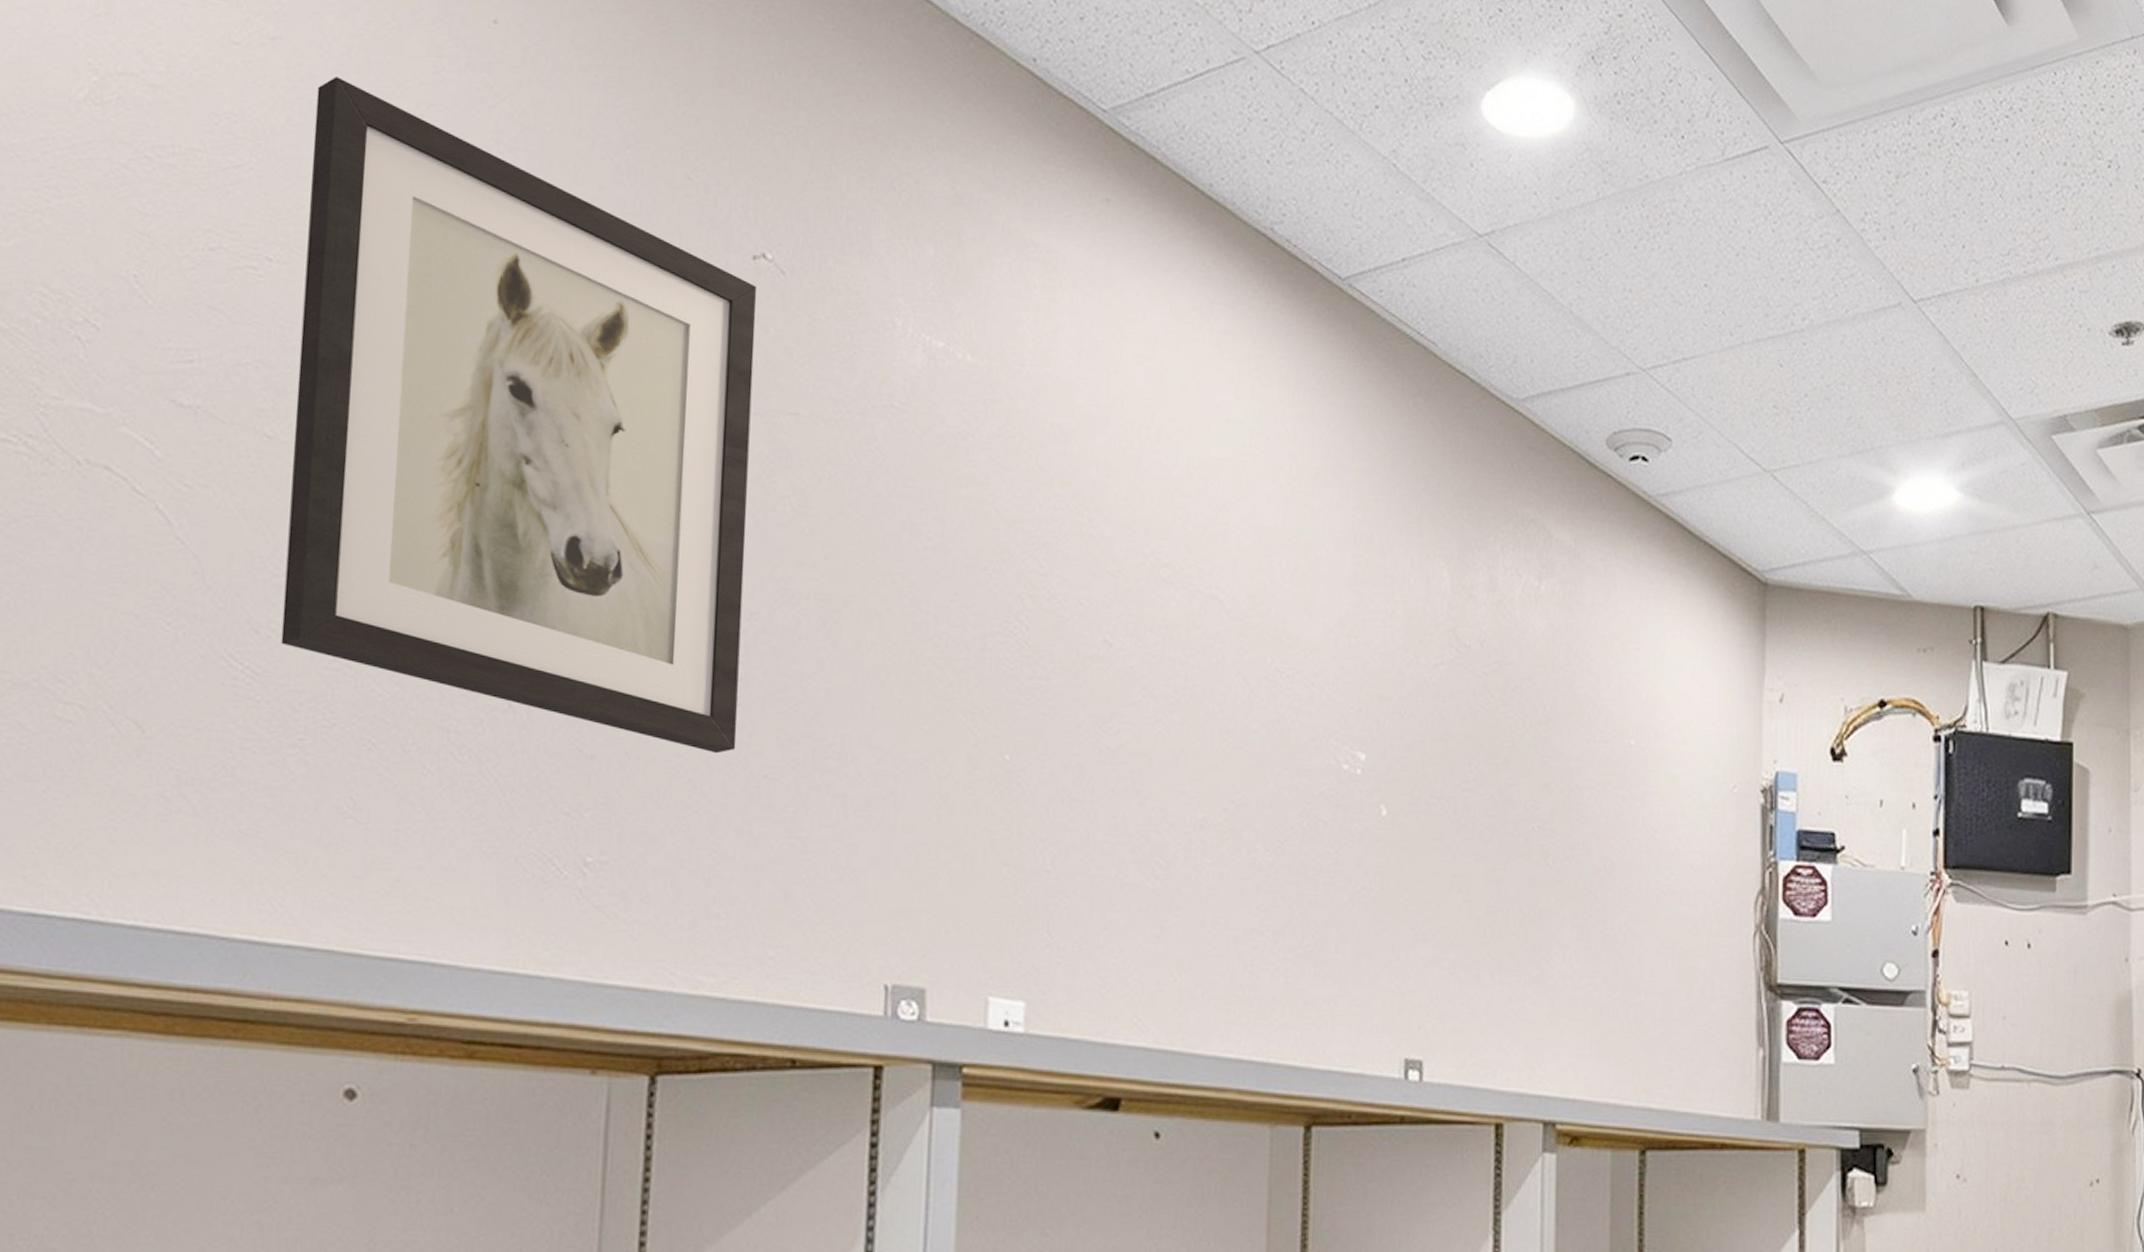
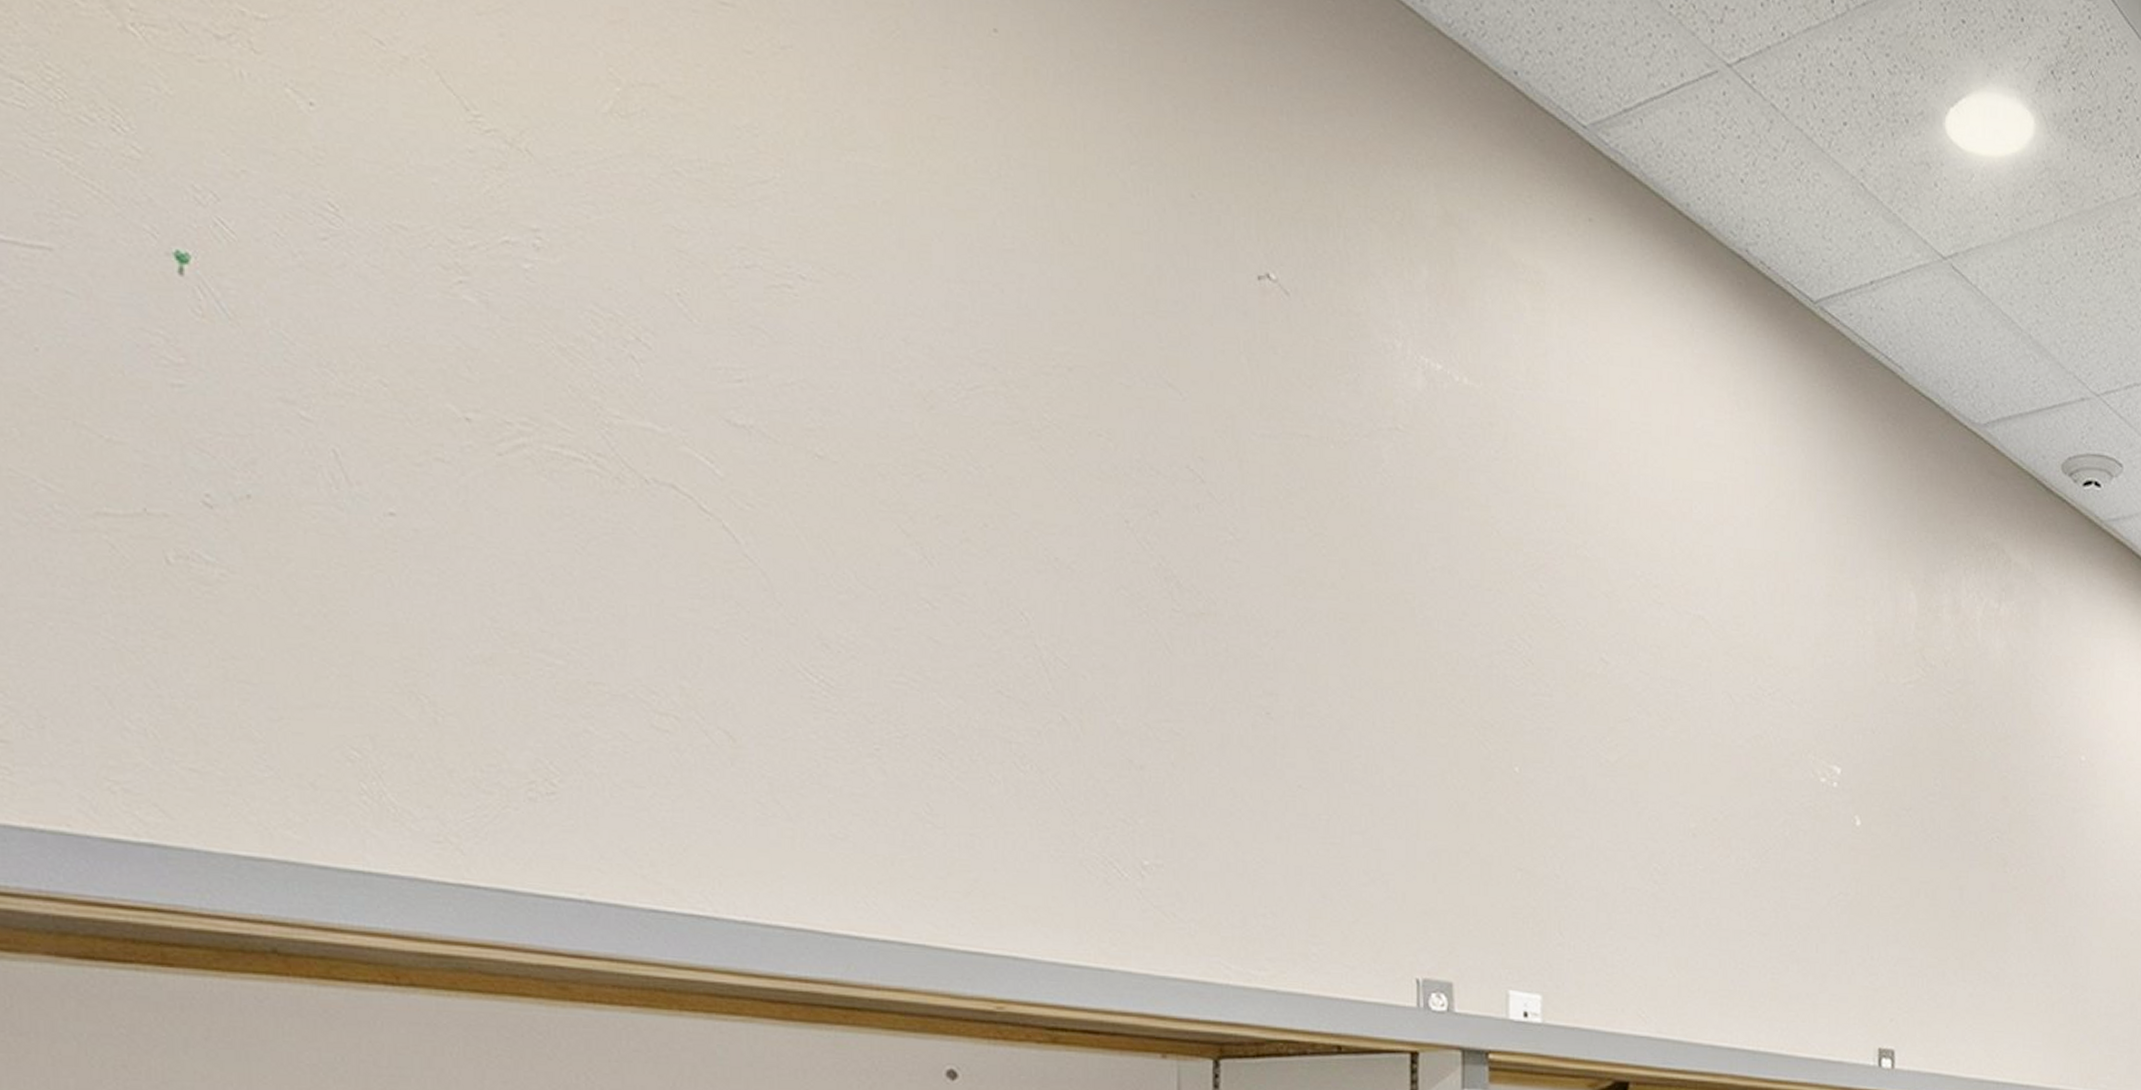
wall art: present [281,77,757,754] -> none [831,88,1271,765]

